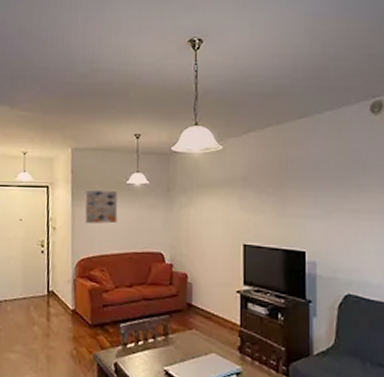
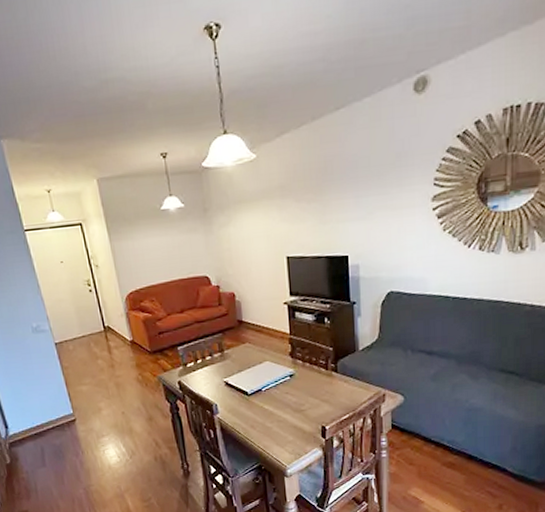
wall art: present [84,190,118,224] -> none [120,219,158,256]

